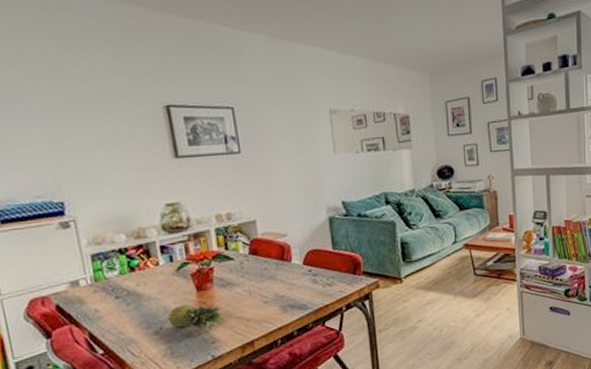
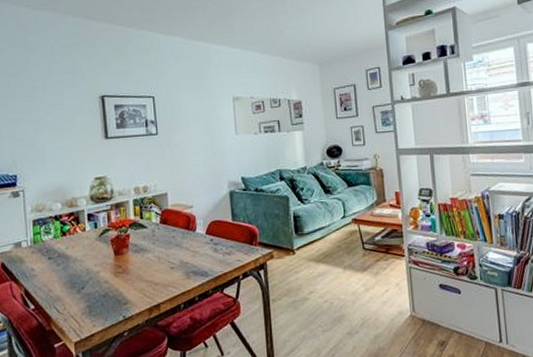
fruit: present [167,304,225,331] -> none [89,267,136,293]

